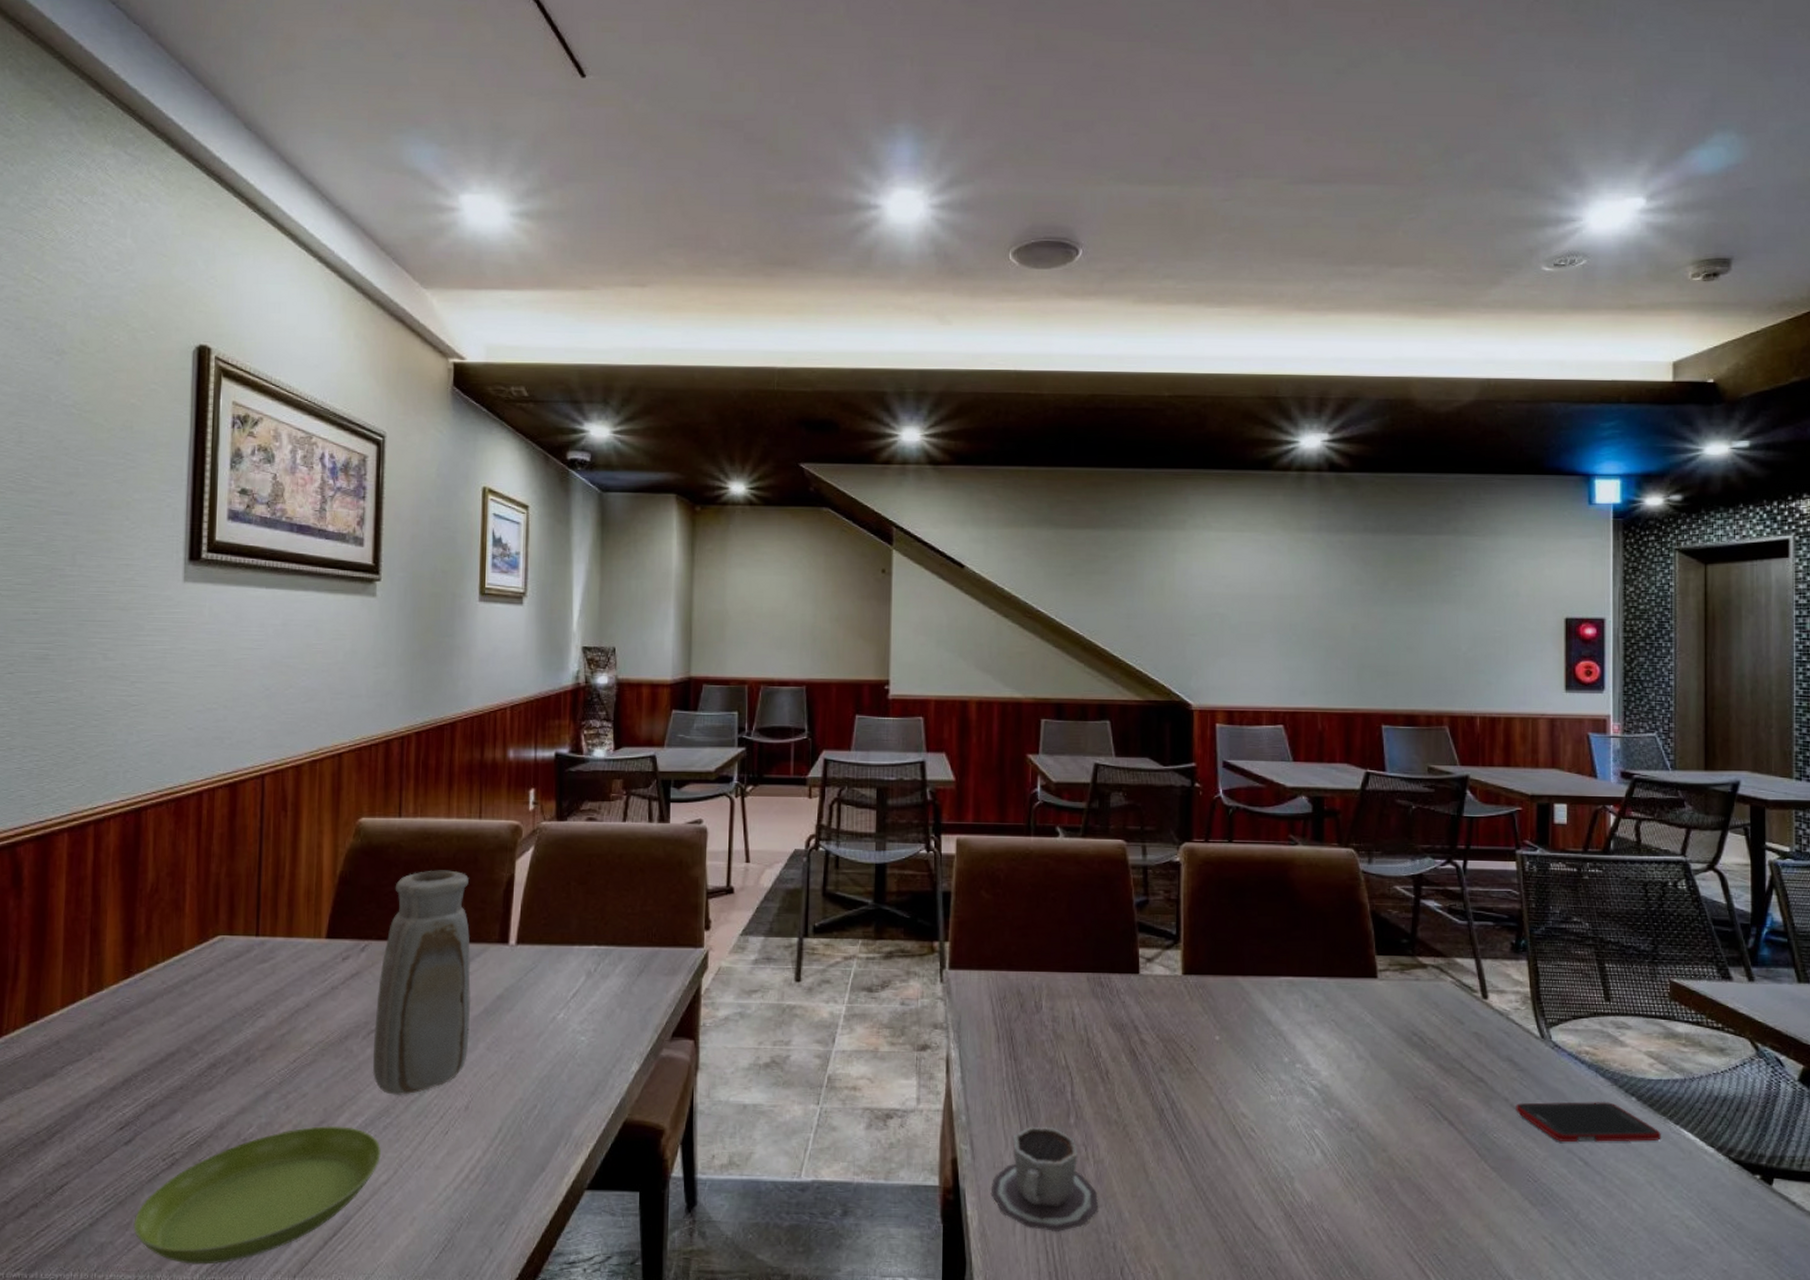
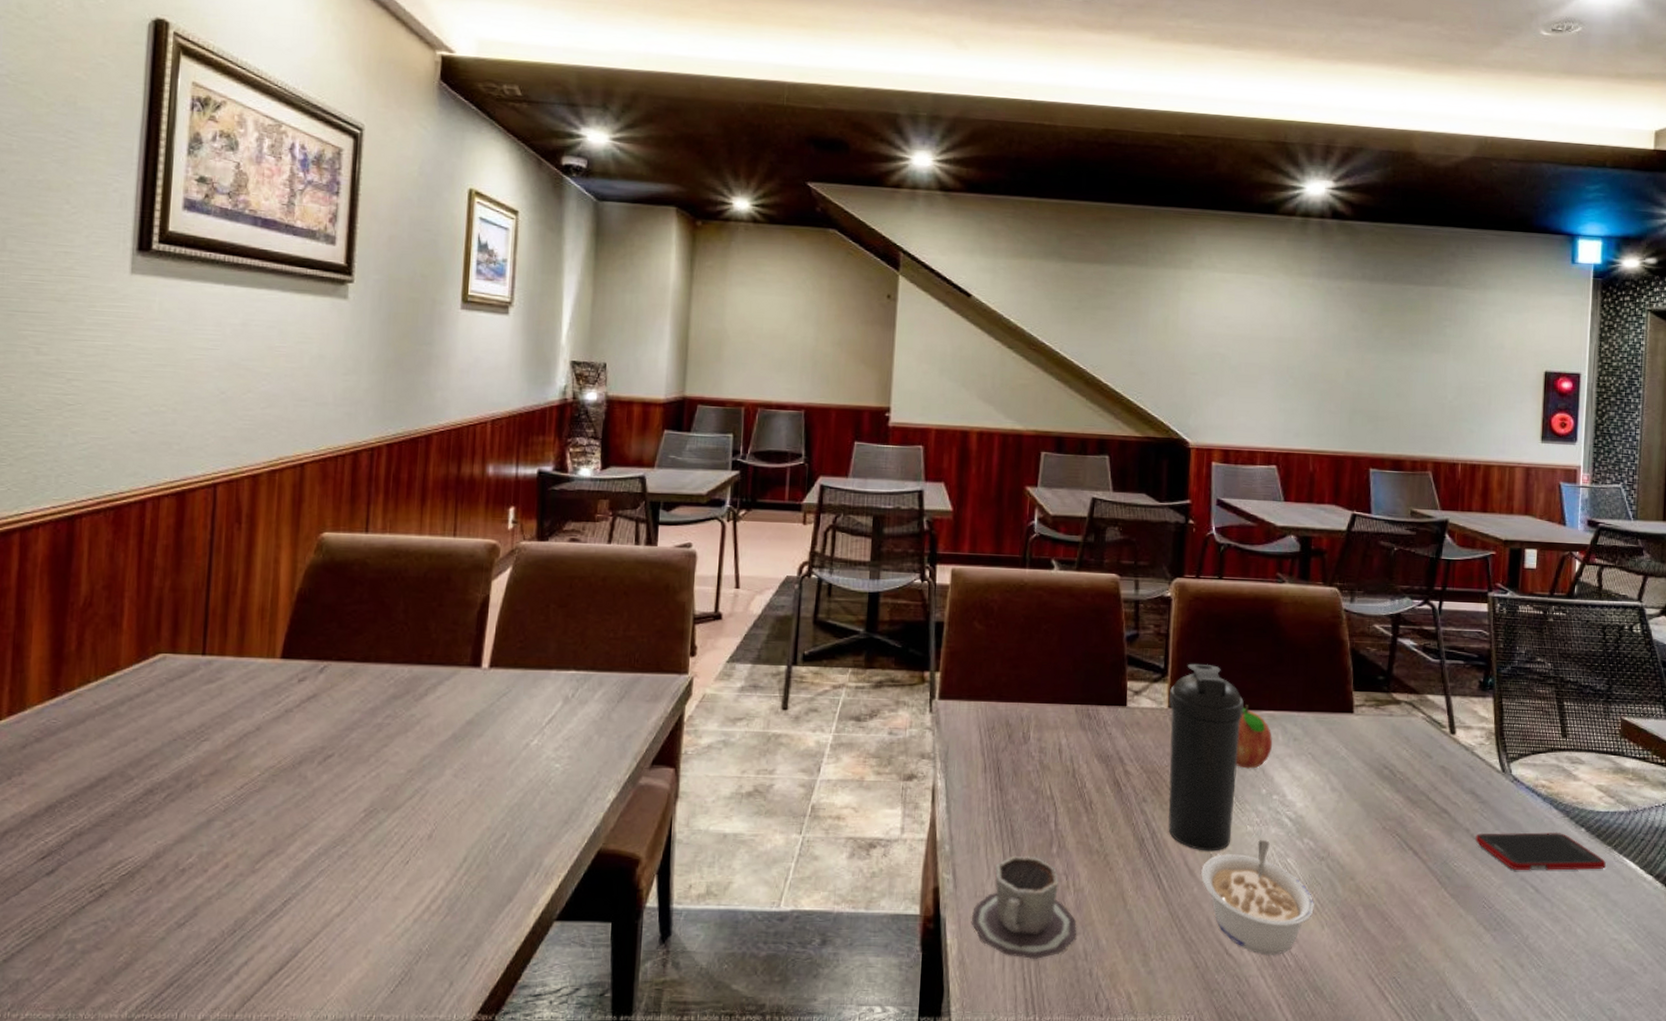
saucer: present [133,1125,381,1265] -> none [54,854,335,1002]
vase: present [372,870,471,1095] -> none [328,589,440,823]
water bottle: none [1183,929,1261,1122] -> present [1168,663,1244,851]
legume: none [1223,1110,1345,1229] -> present [1200,840,1314,955]
fruit: none [1255,971,1293,1037] -> present [1236,705,1273,769]

